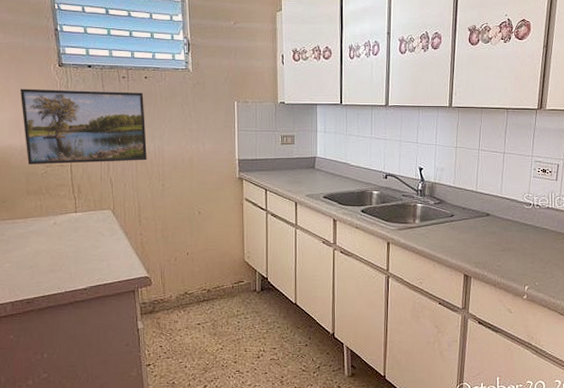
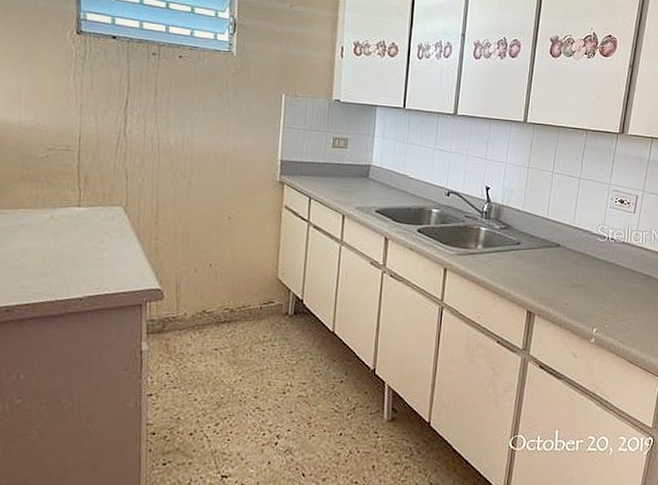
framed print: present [20,88,147,164] -> none [25,55,176,153]

